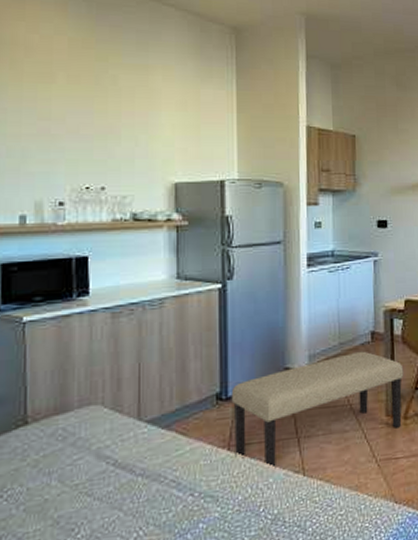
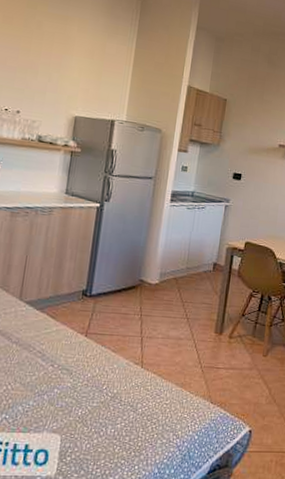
bench: present [231,351,404,469] -> none [90,277,236,358]

